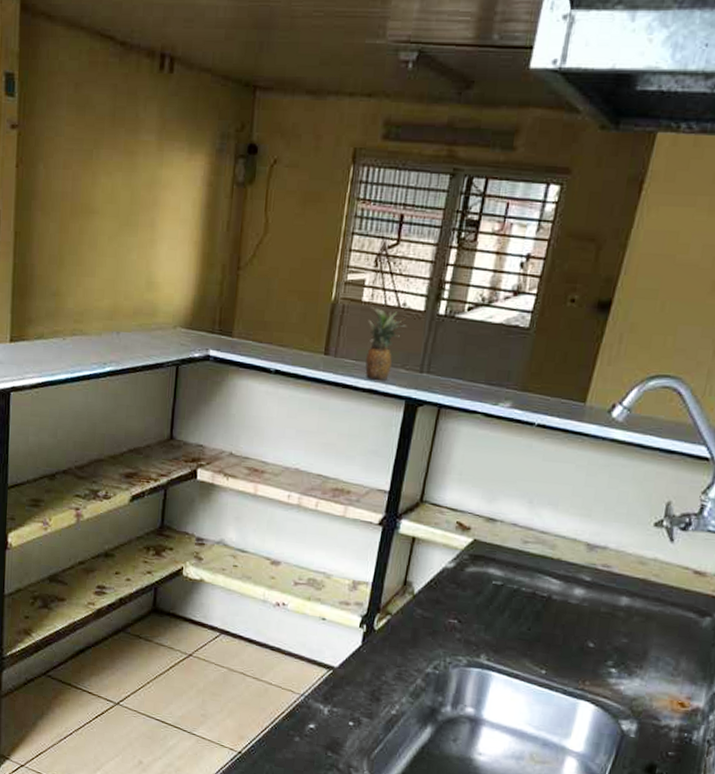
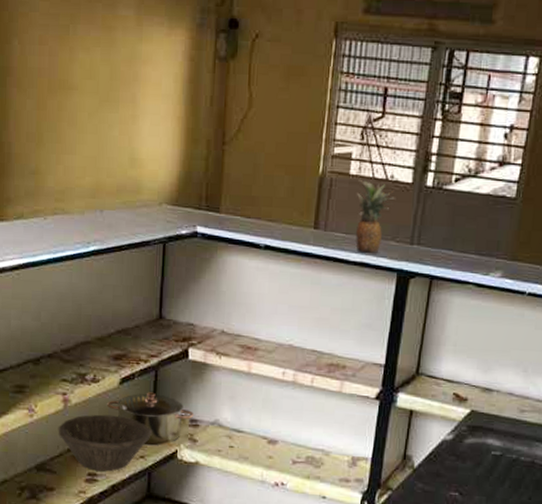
colander: none [70,530,159,585] -> present [58,414,152,472]
cooking pot: none [116,510,201,562] -> present [106,392,194,446]

